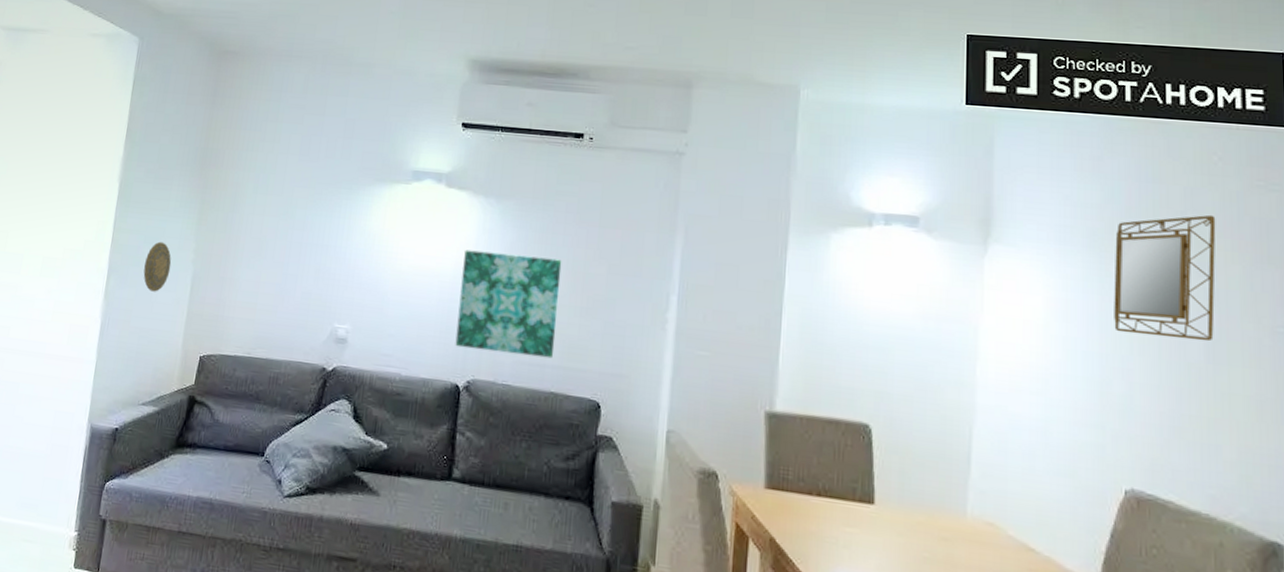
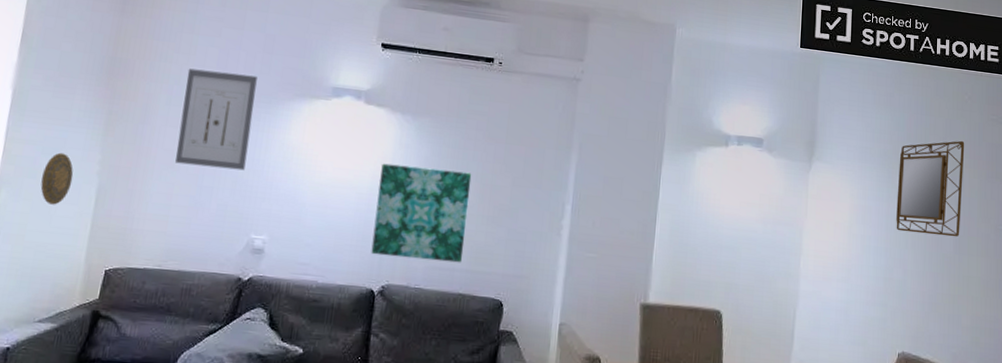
wall art: none [262,156,340,258] -> present [175,68,259,171]

